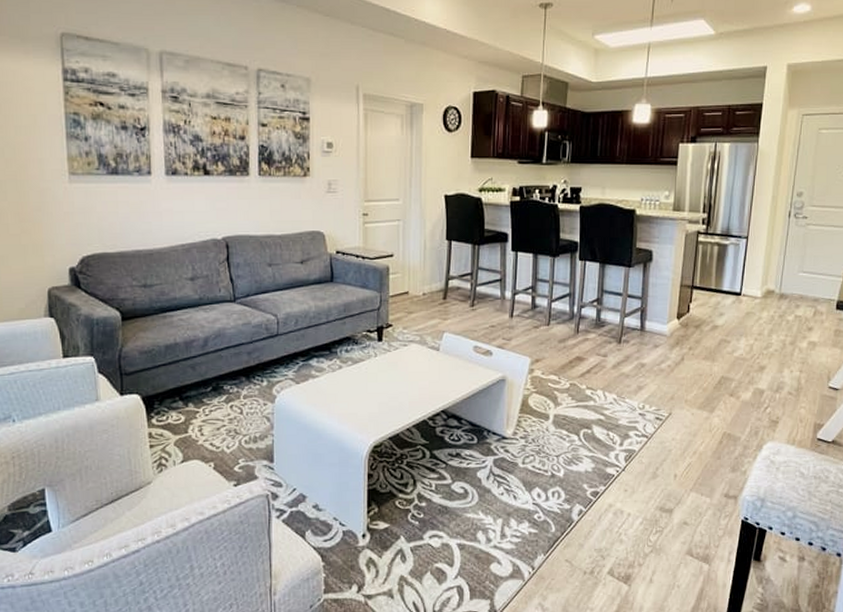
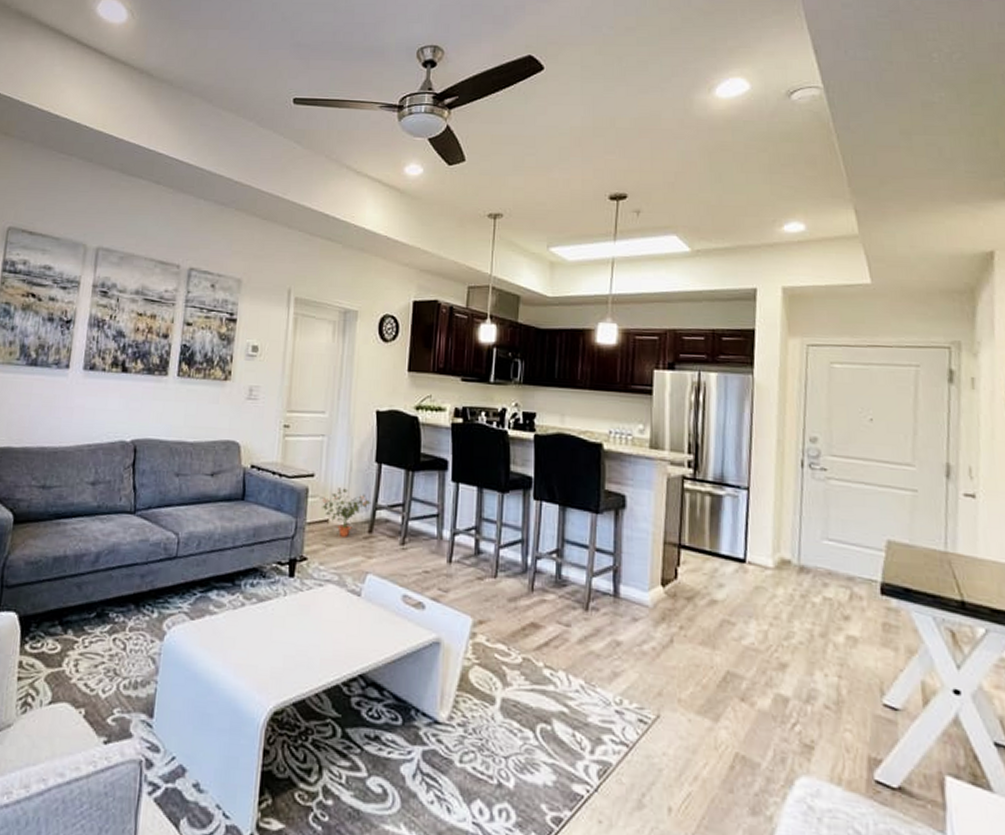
potted plant: none [399,264,444,305] -> present [319,488,371,537]

